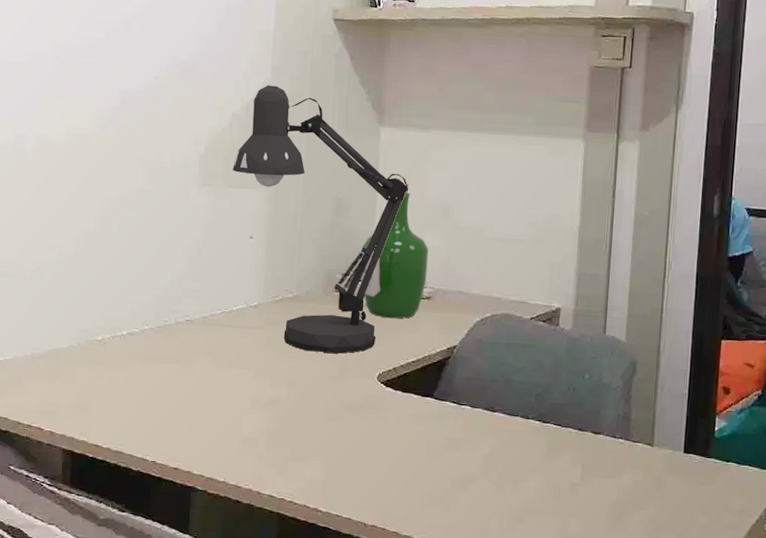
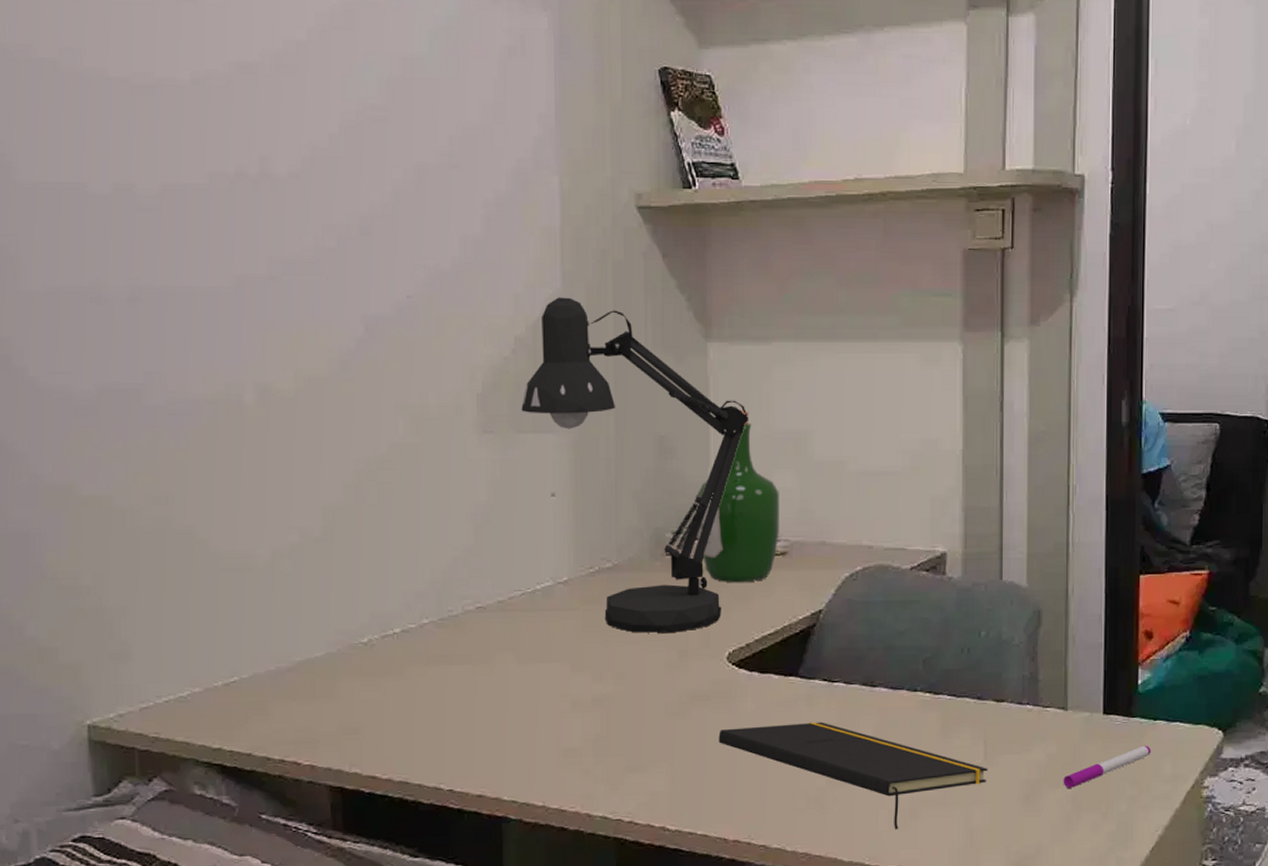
notepad: none [365,434,584,531] -> present [718,722,989,830]
pen: none [646,482,723,512] -> present [1063,745,1151,788]

